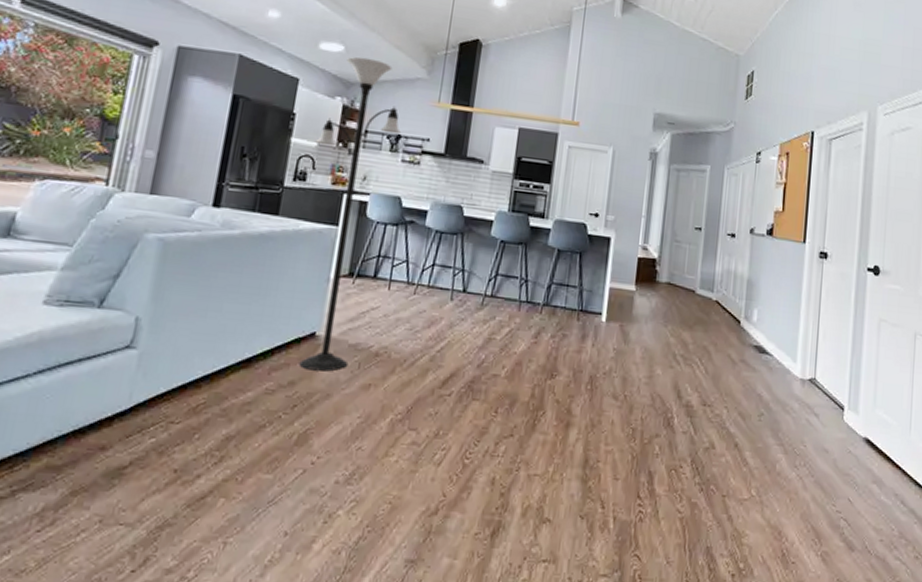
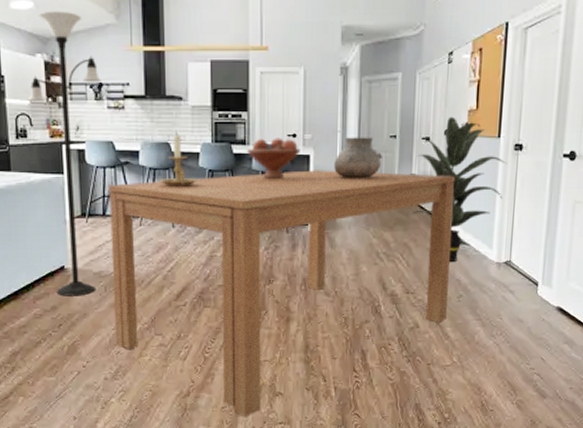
dining table: none [359,244,760,549] -> present [109,170,456,417]
candle holder: none [442,196,489,256] -> present [157,132,199,187]
fruit bowl: none [543,214,602,260] -> present [246,138,301,179]
vase: none [635,223,686,270] -> present [334,137,382,178]
indoor plant: none [712,215,812,373] -> present [409,116,507,262]

